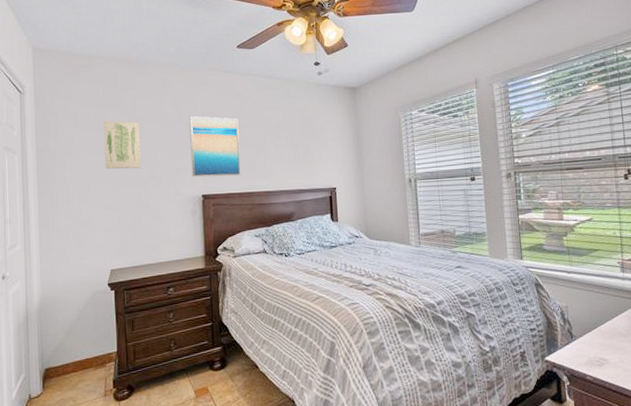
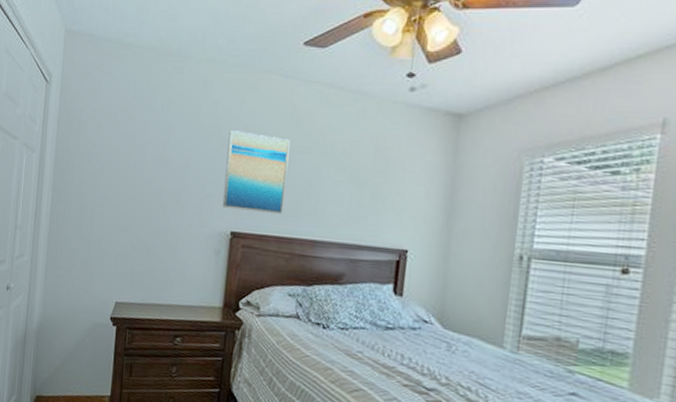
wall art: present [104,120,141,169] -> none [125,124,170,188]

